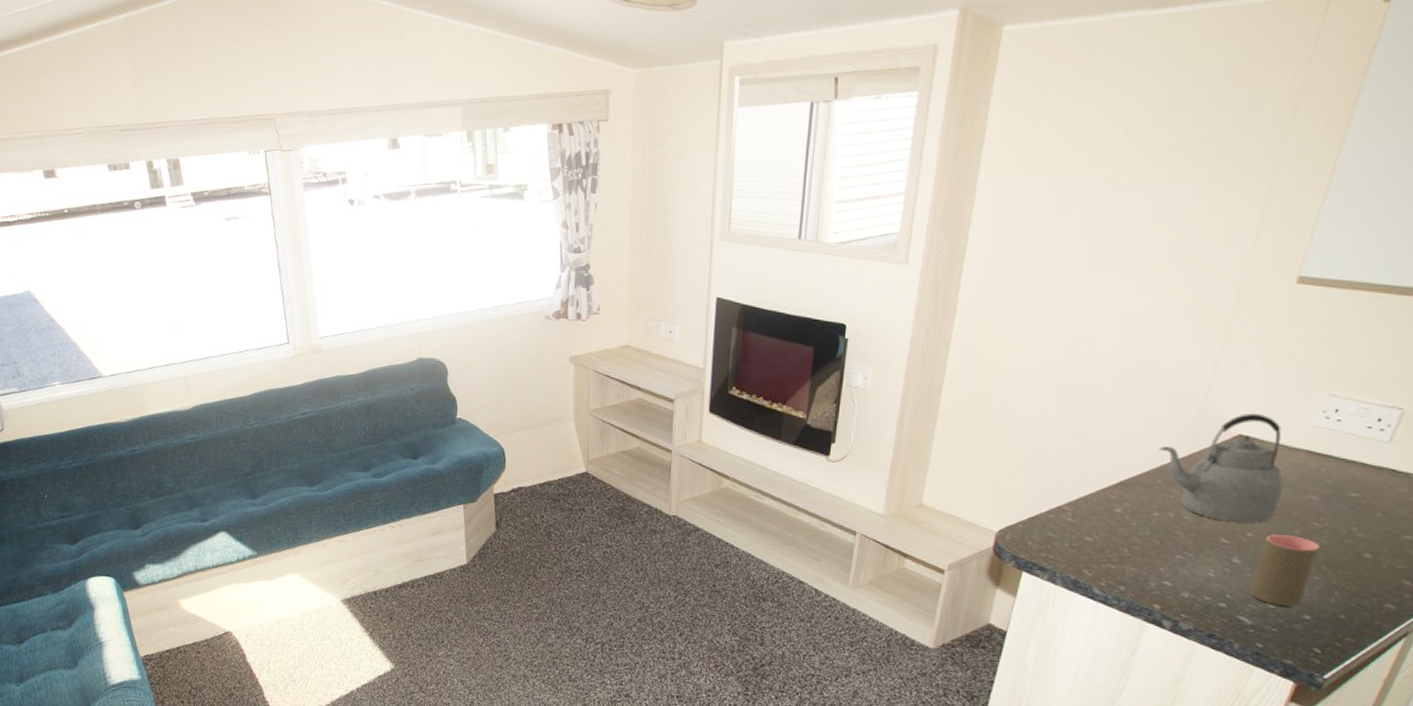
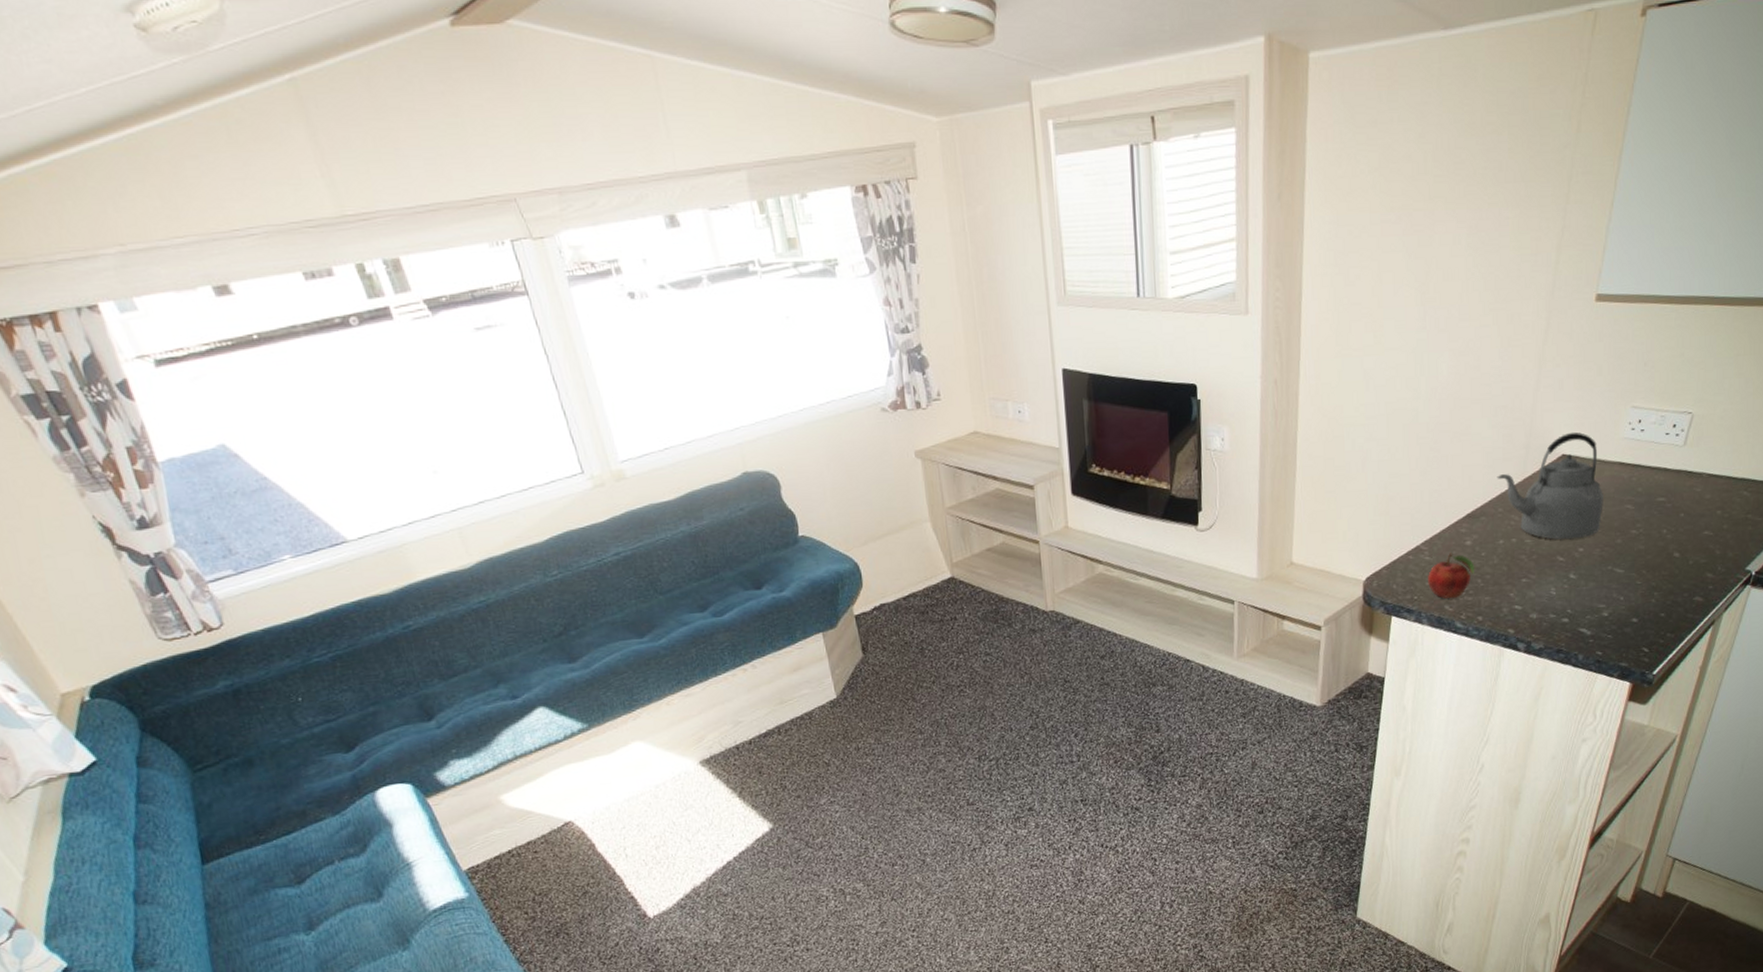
fruit: none [1067,517,1123,564] -> present [1428,552,1475,599]
cup: present [1250,534,1320,606] -> none [1587,545,1638,613]

